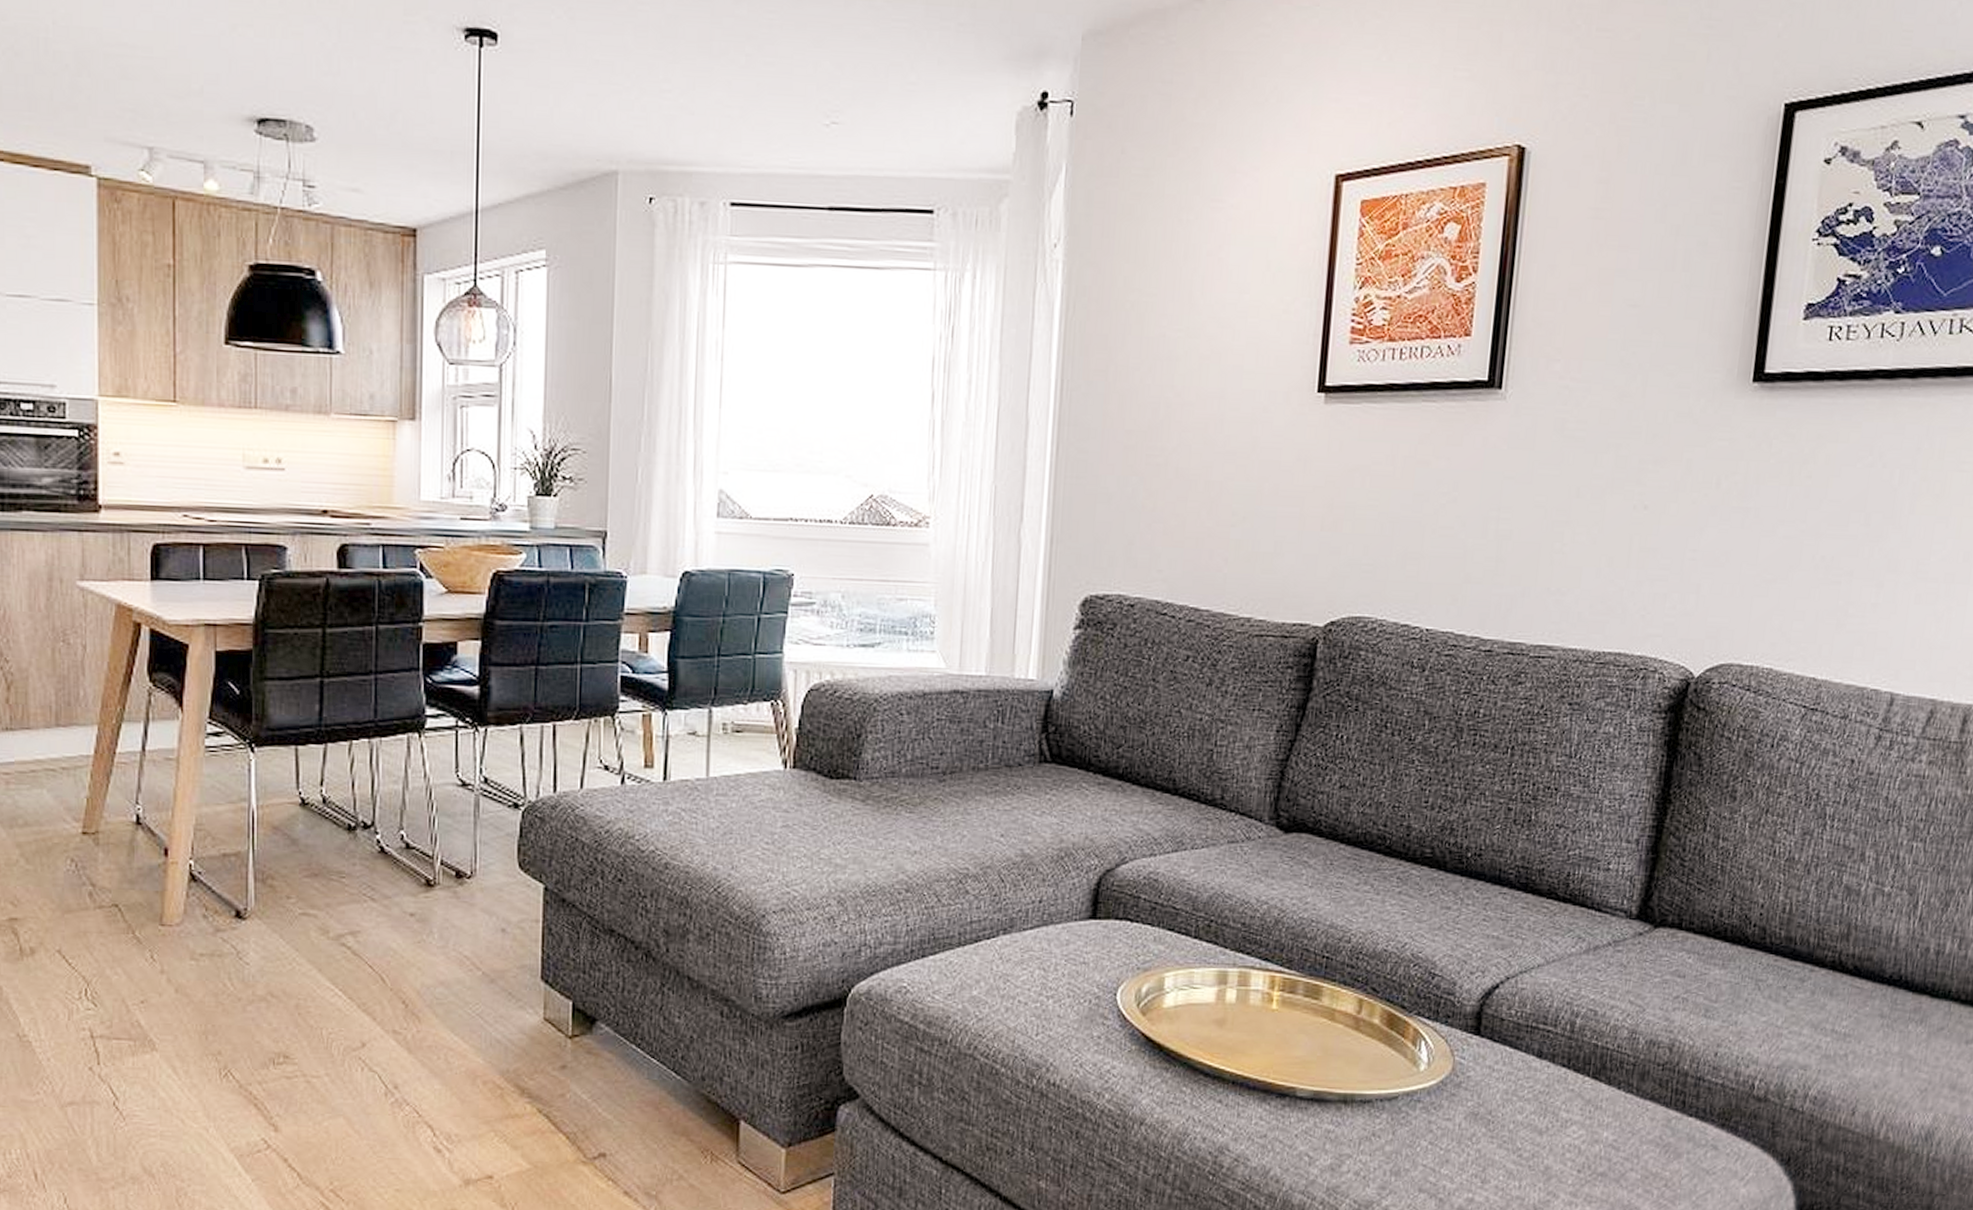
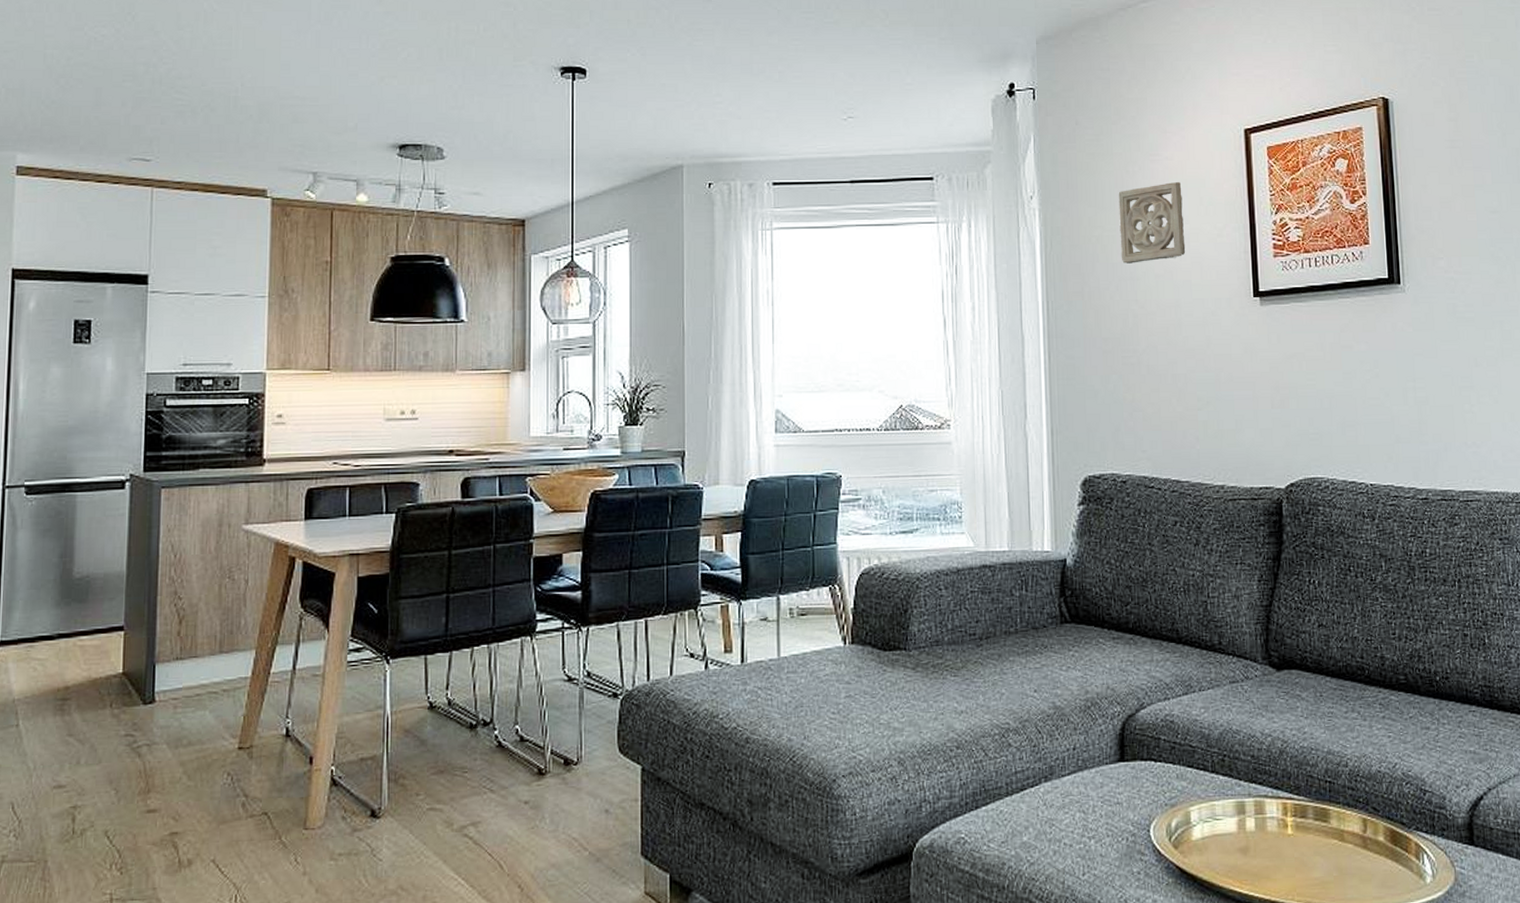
wall ornament: none [1159,237,1246,340] -> present [1118,181,1186,264]

